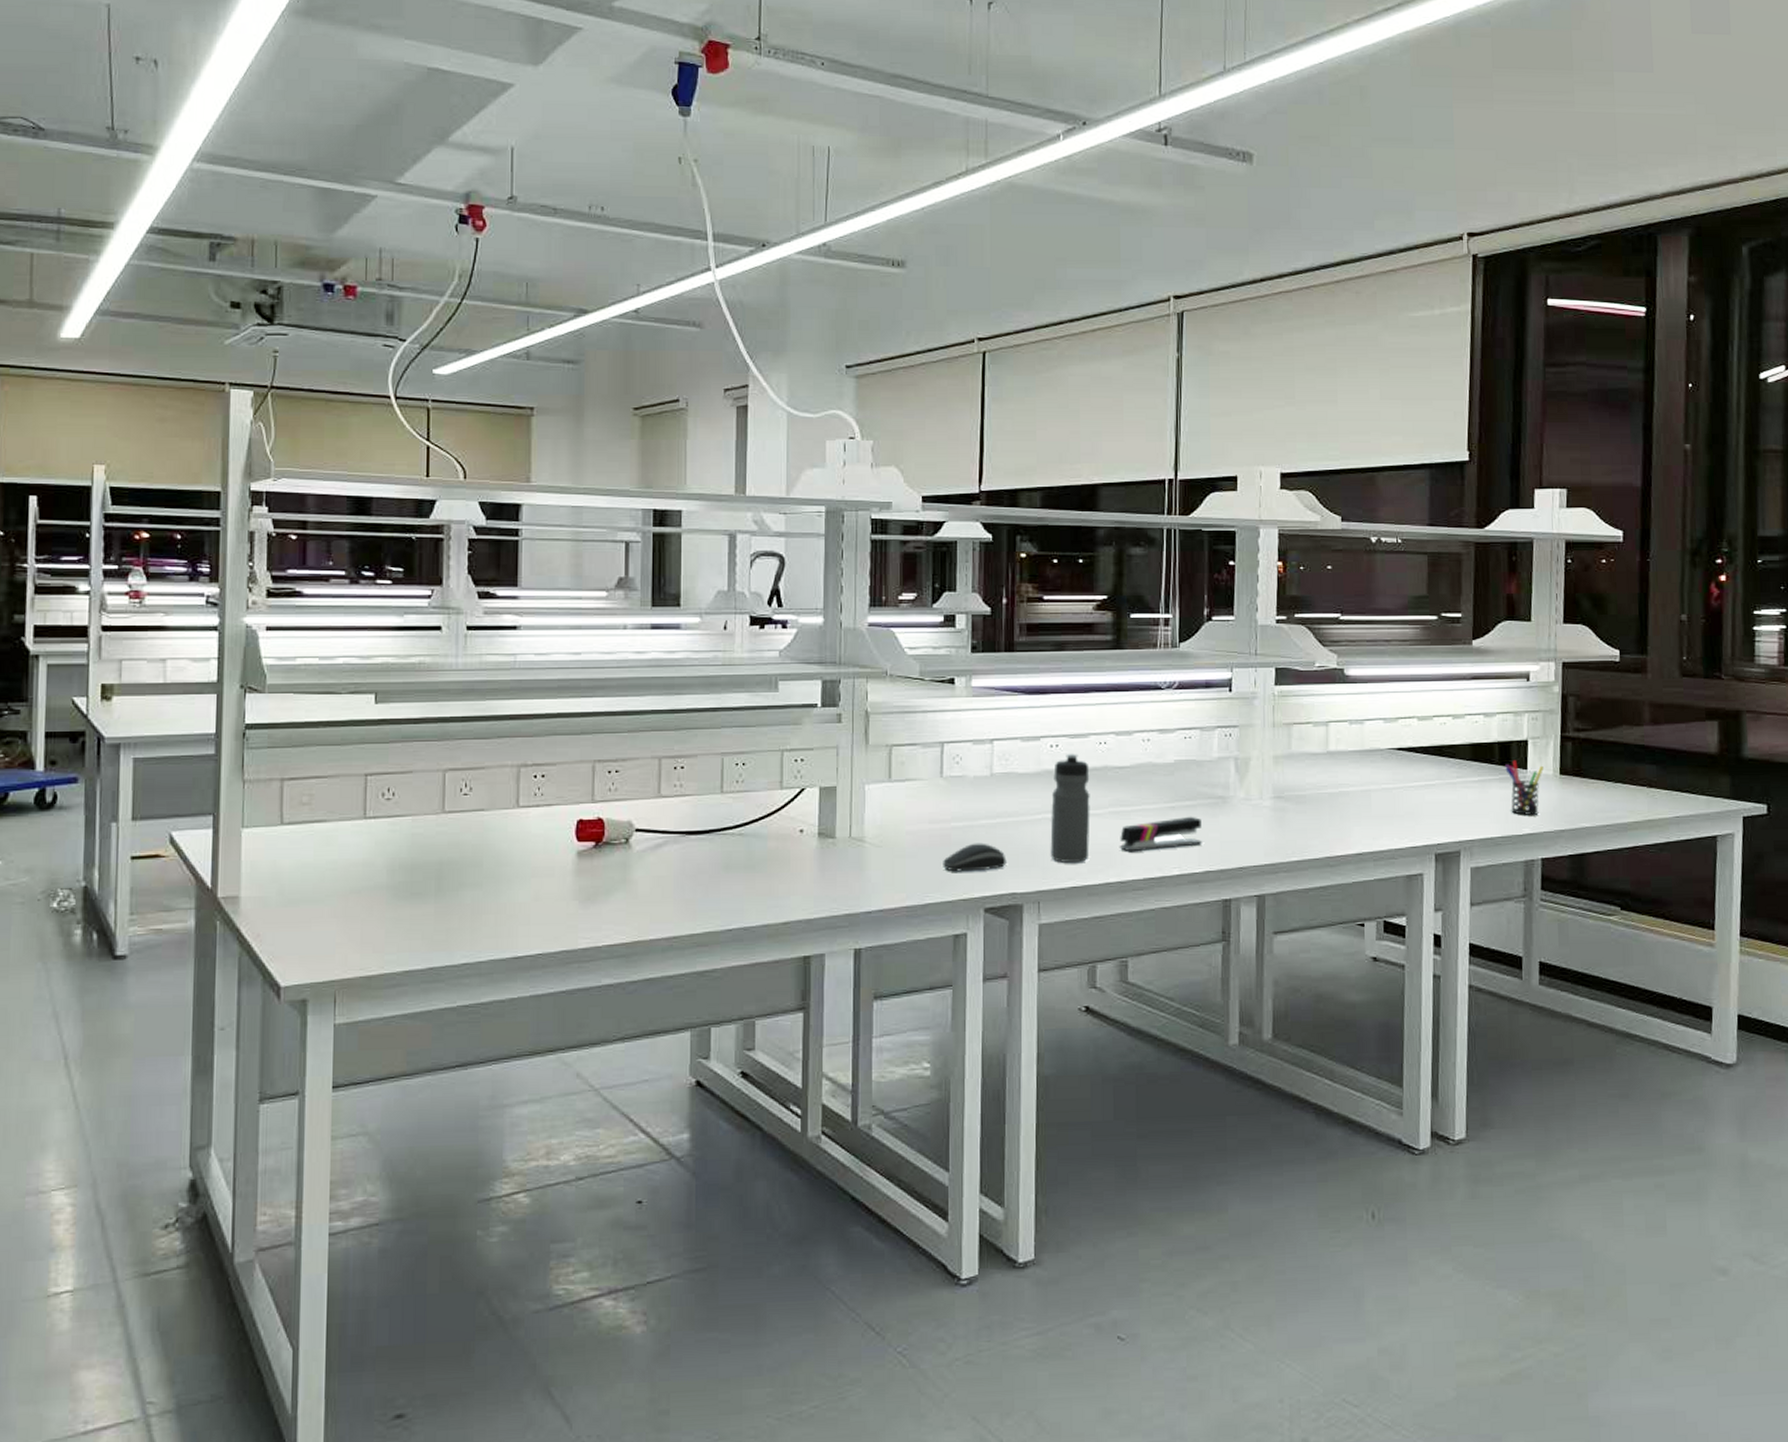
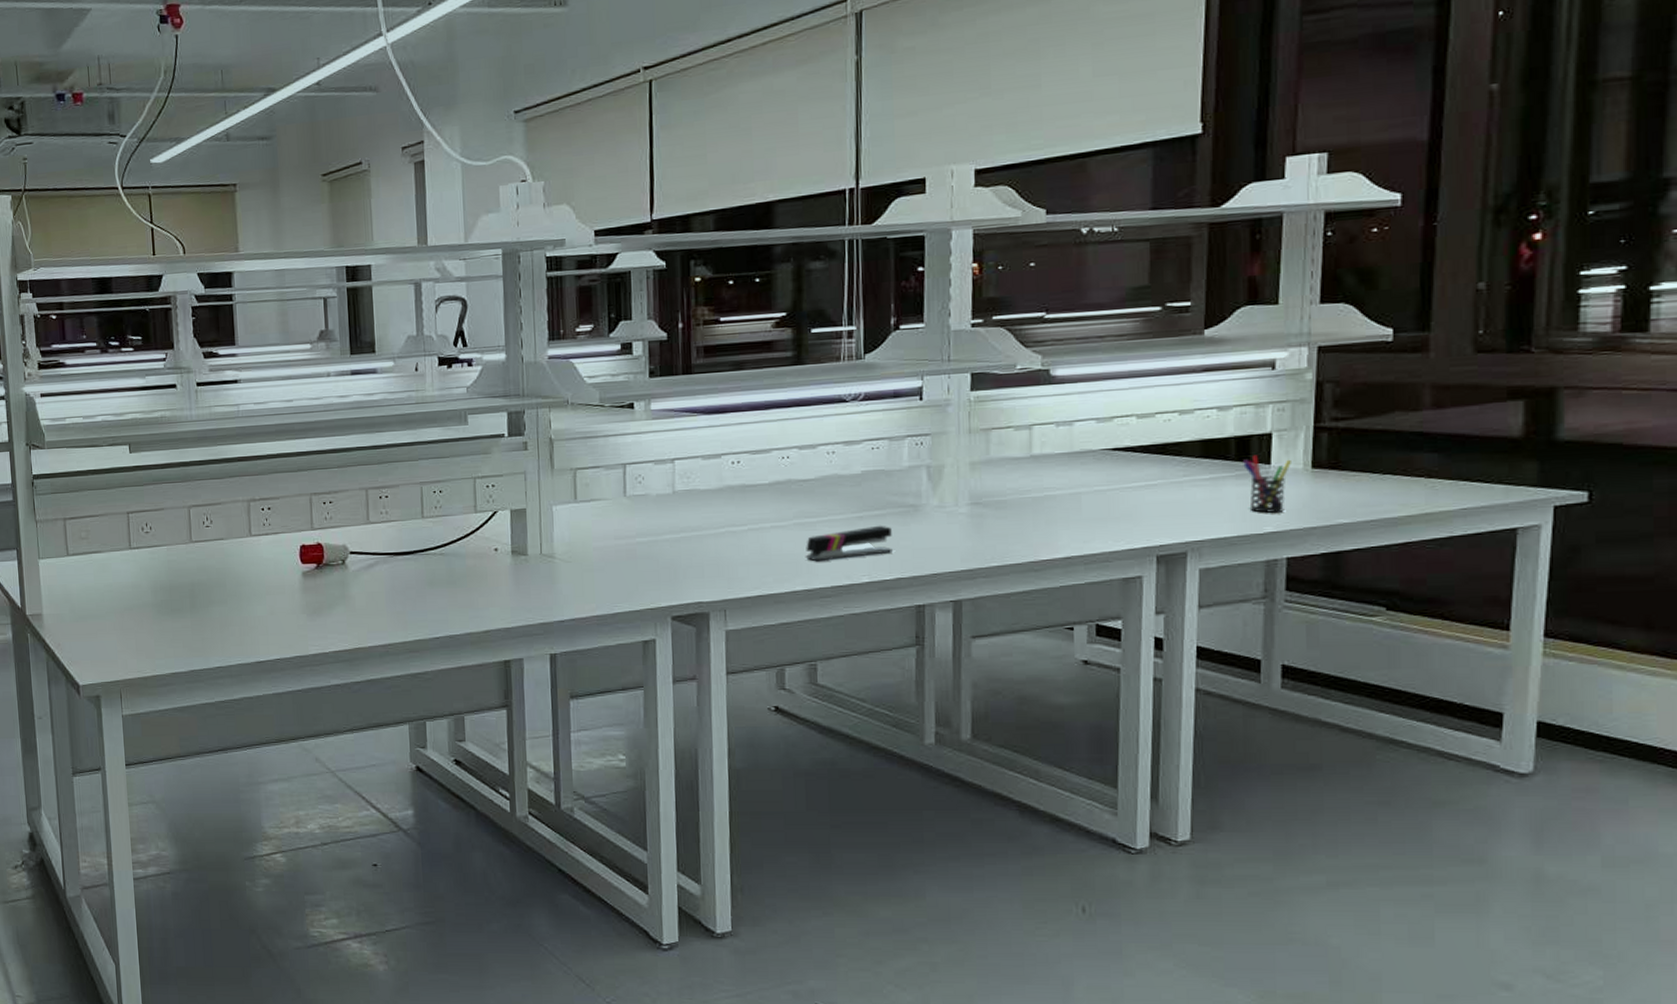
computer mouse: present [943,843,1007,872] -> none [630,556,692,584]
water bottle: present [1050,754,1090,864] -> none [734,469,775,574]

